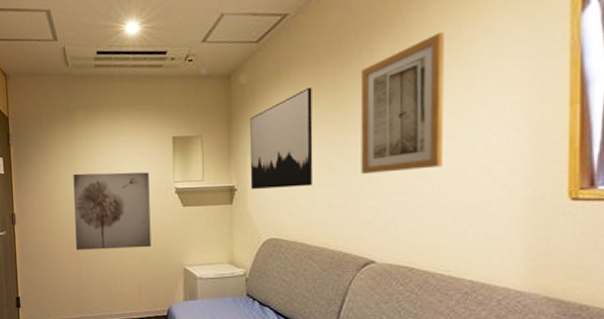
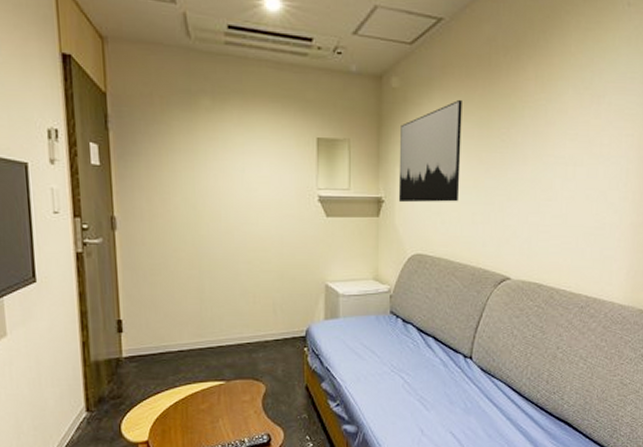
wall art: present [73,172,151,250] -> none [195,171,290,263]
wall art: present [360,31,444,174] -> none [503,60,579,193]

